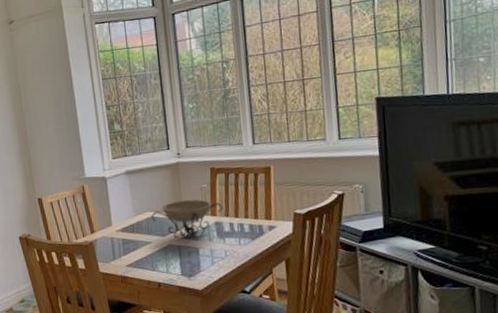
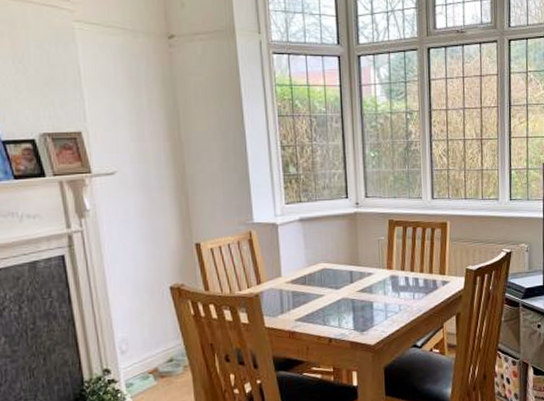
decorative bowl: present [151,199,223,239] -> none [325,251,399,293]

